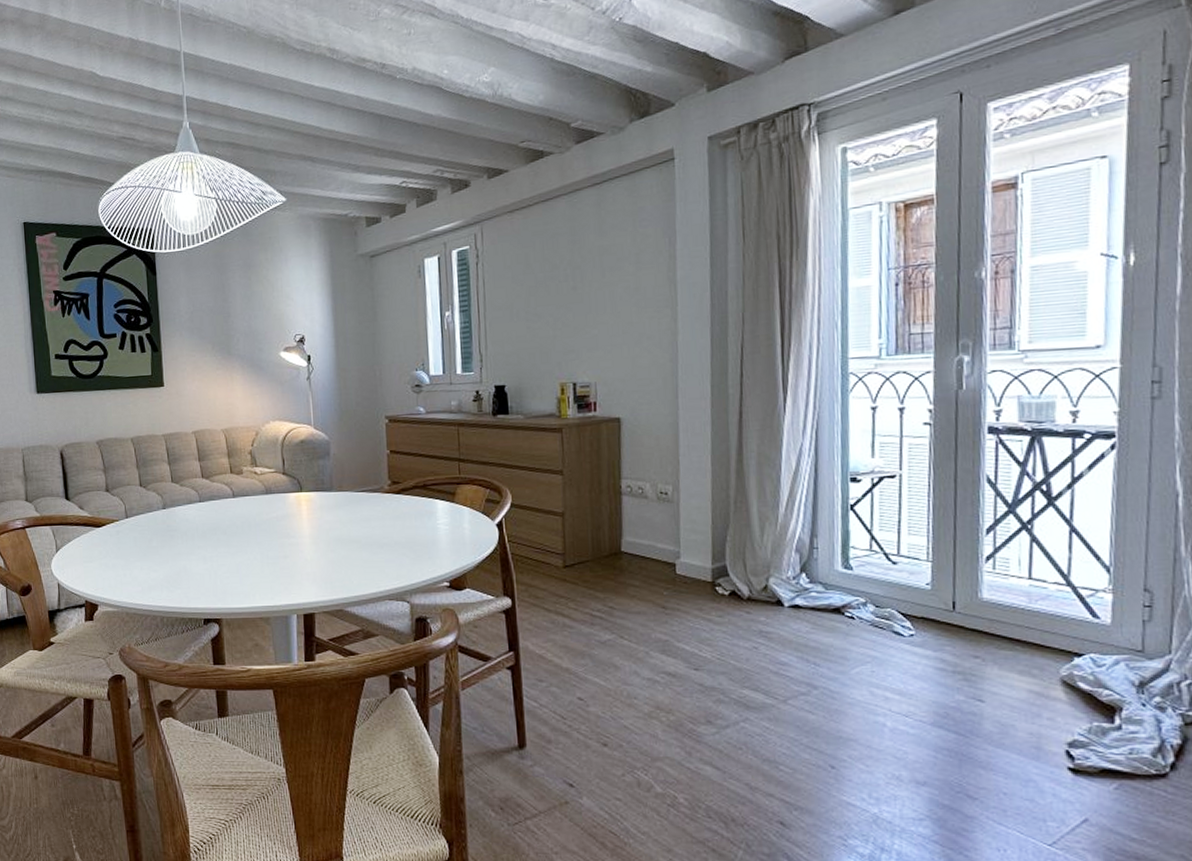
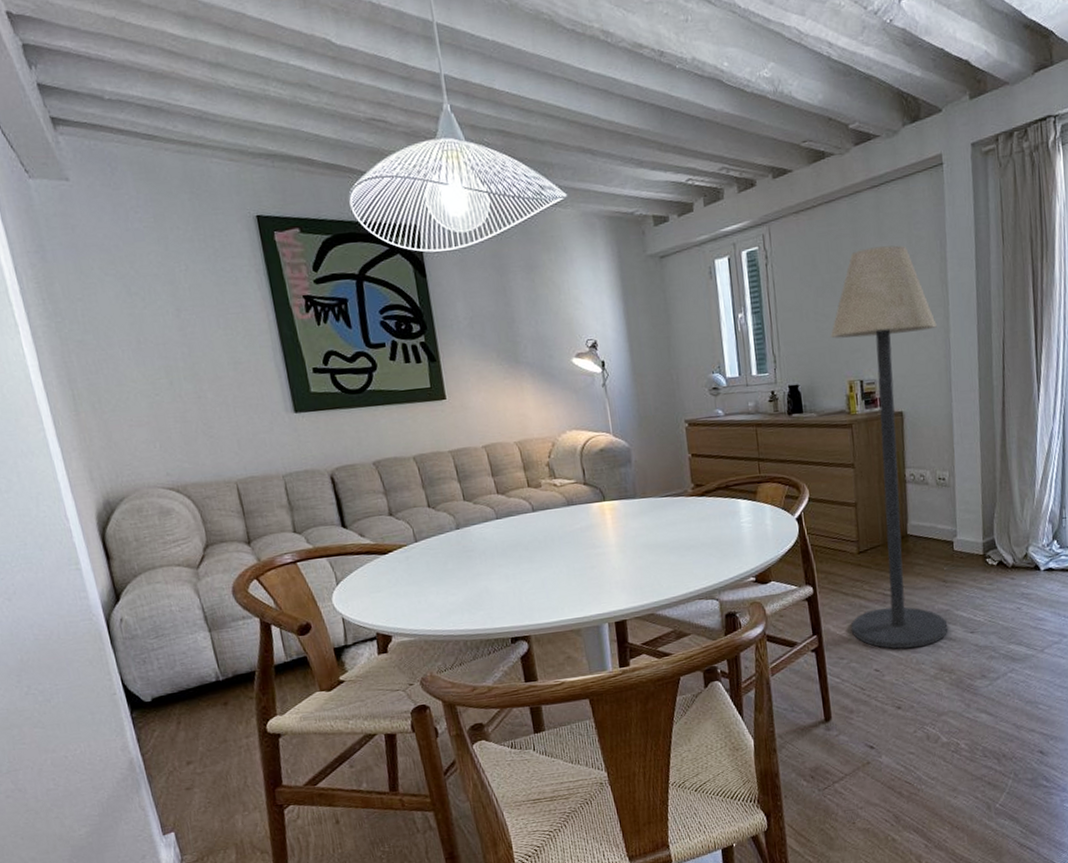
floor lamp: none [541,243,667,679] -> present [830,245,948,649]

